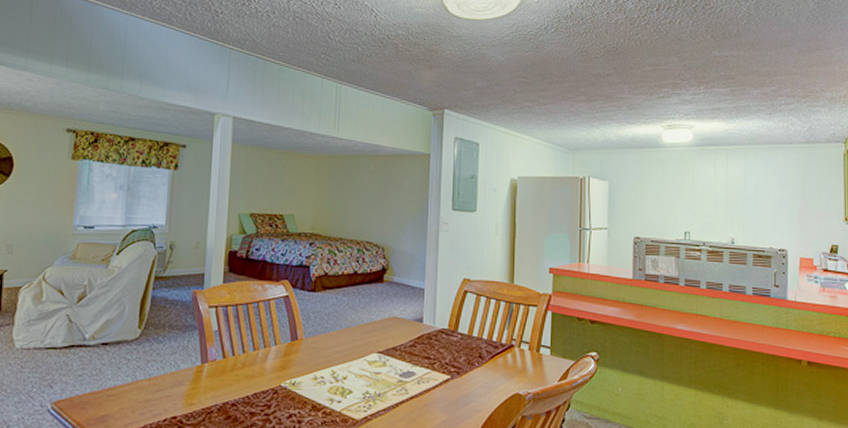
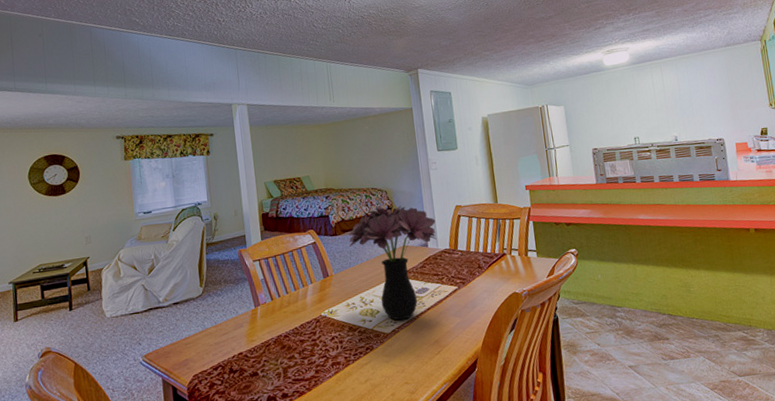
flower arrangement: none [327,264,437,407] -> present [348,206,437,321]

